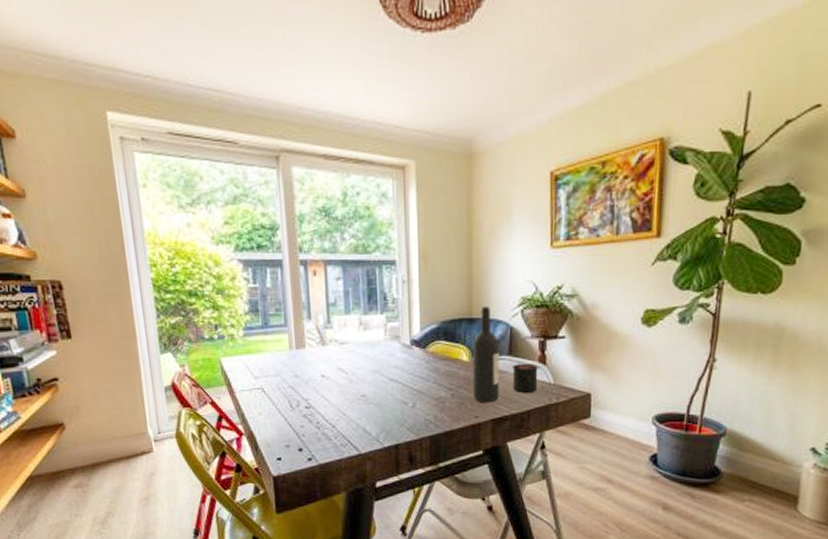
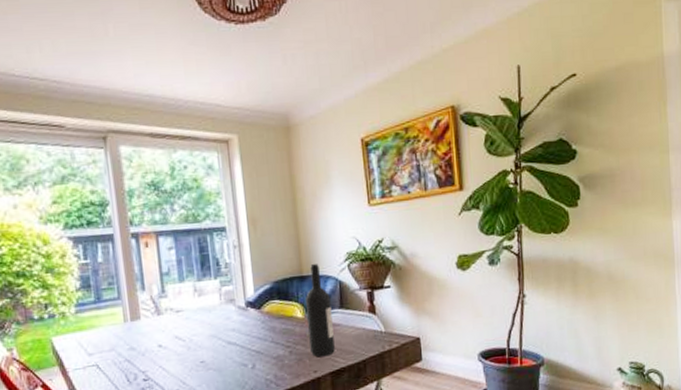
candle: present [512,361,538,394] -> none [345,312,371,344]

